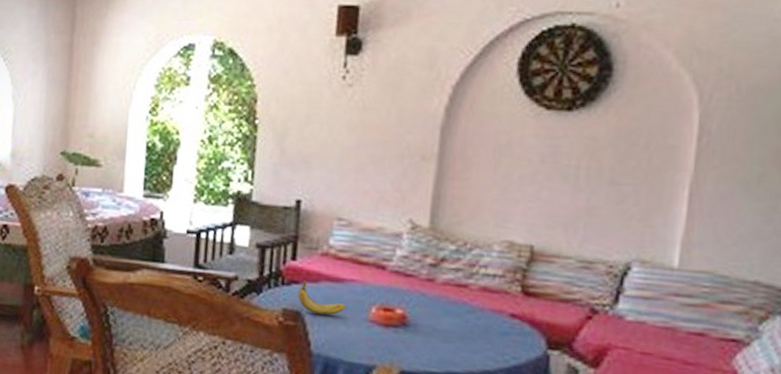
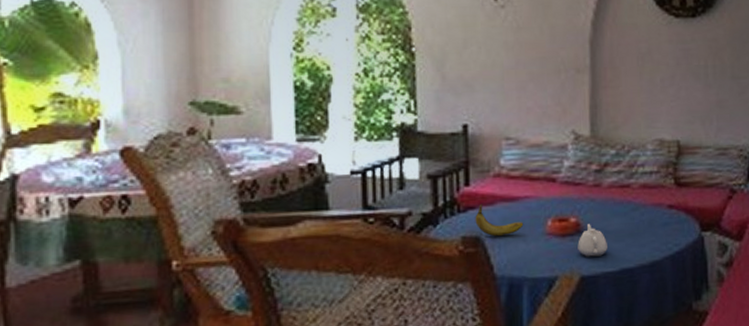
teapot: none [400,318,435,354] -> present [577,224,609,257]

